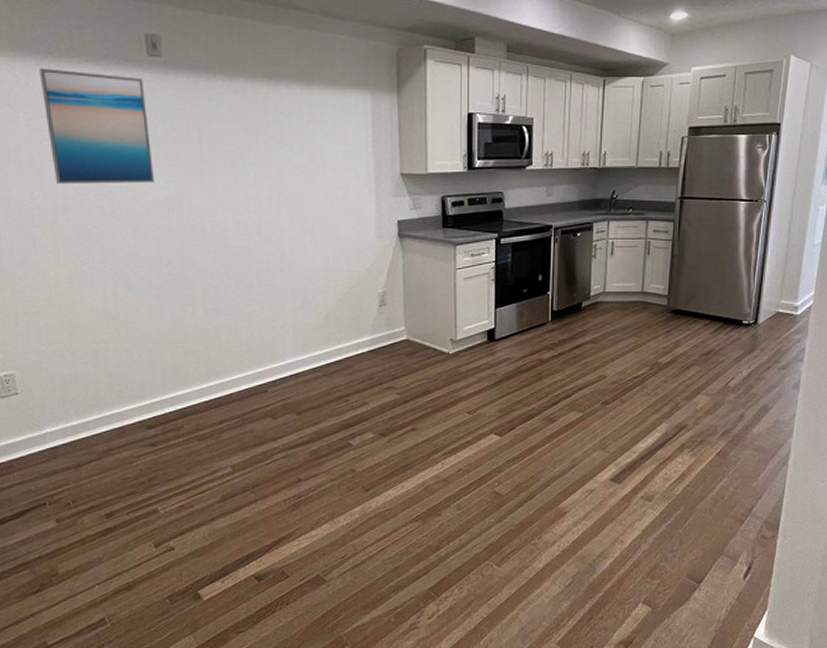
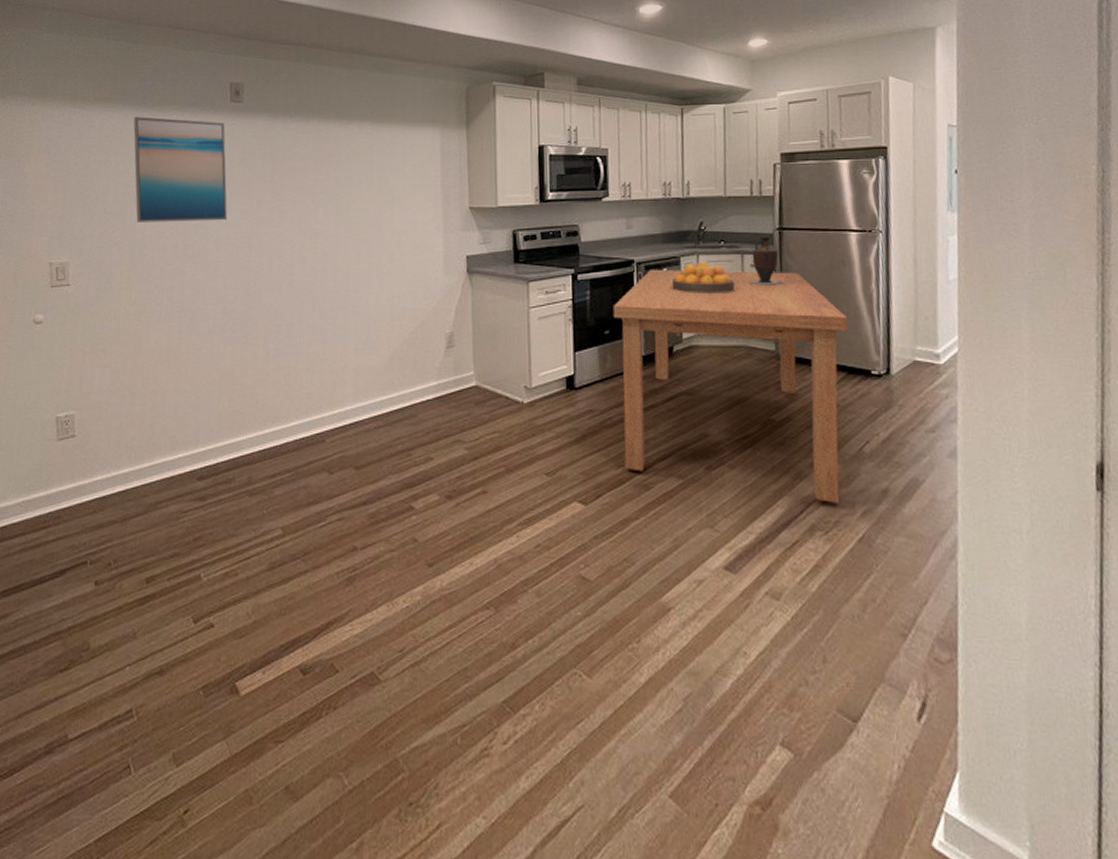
dining table: none [531,233,729,427] -> present [613,269,849,503]
fruit bowl: none [584,228,639,256] -> present [671,262,736,294]
vase: none [651,205,678,249] -> present [749,236,782,286]

